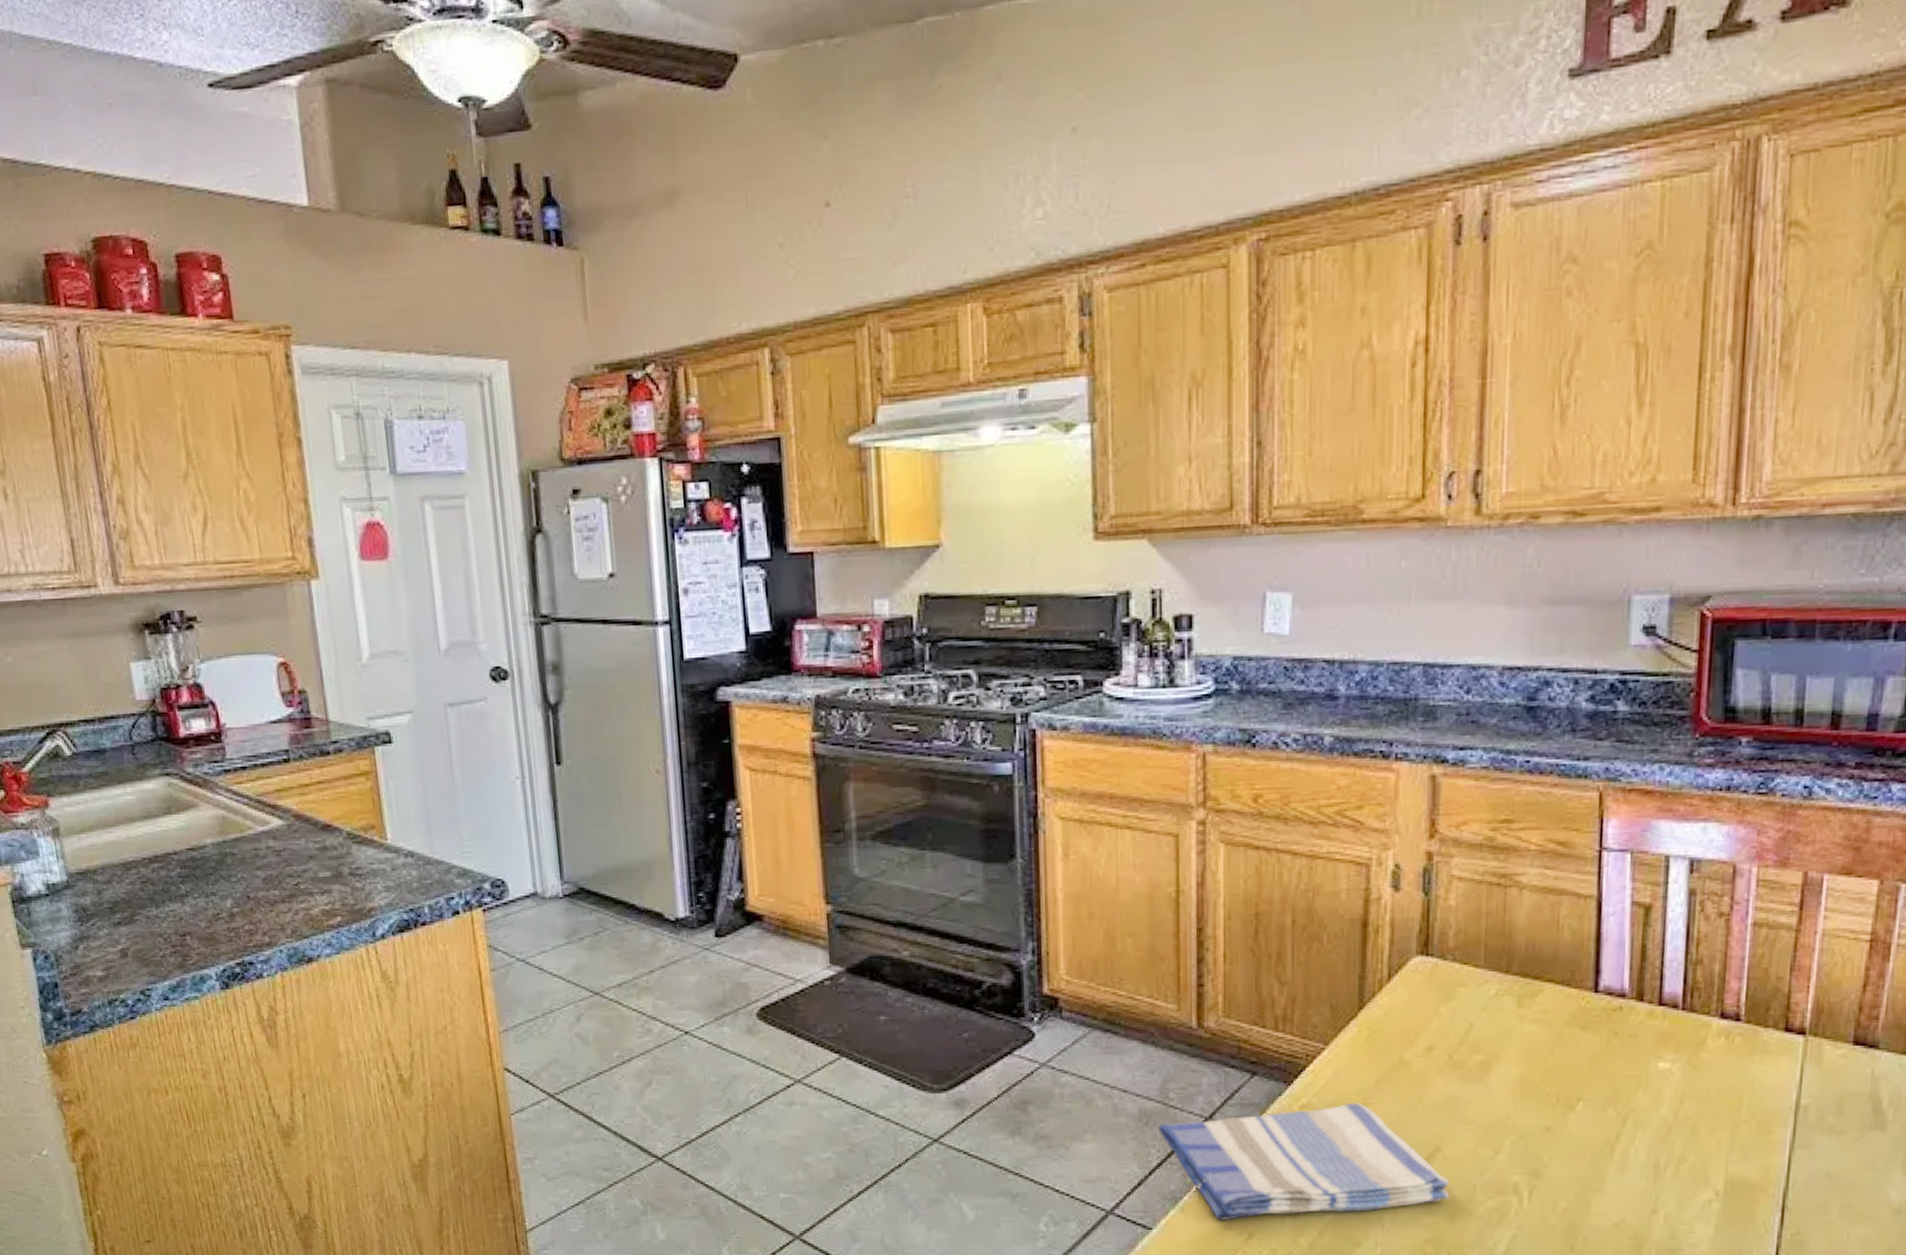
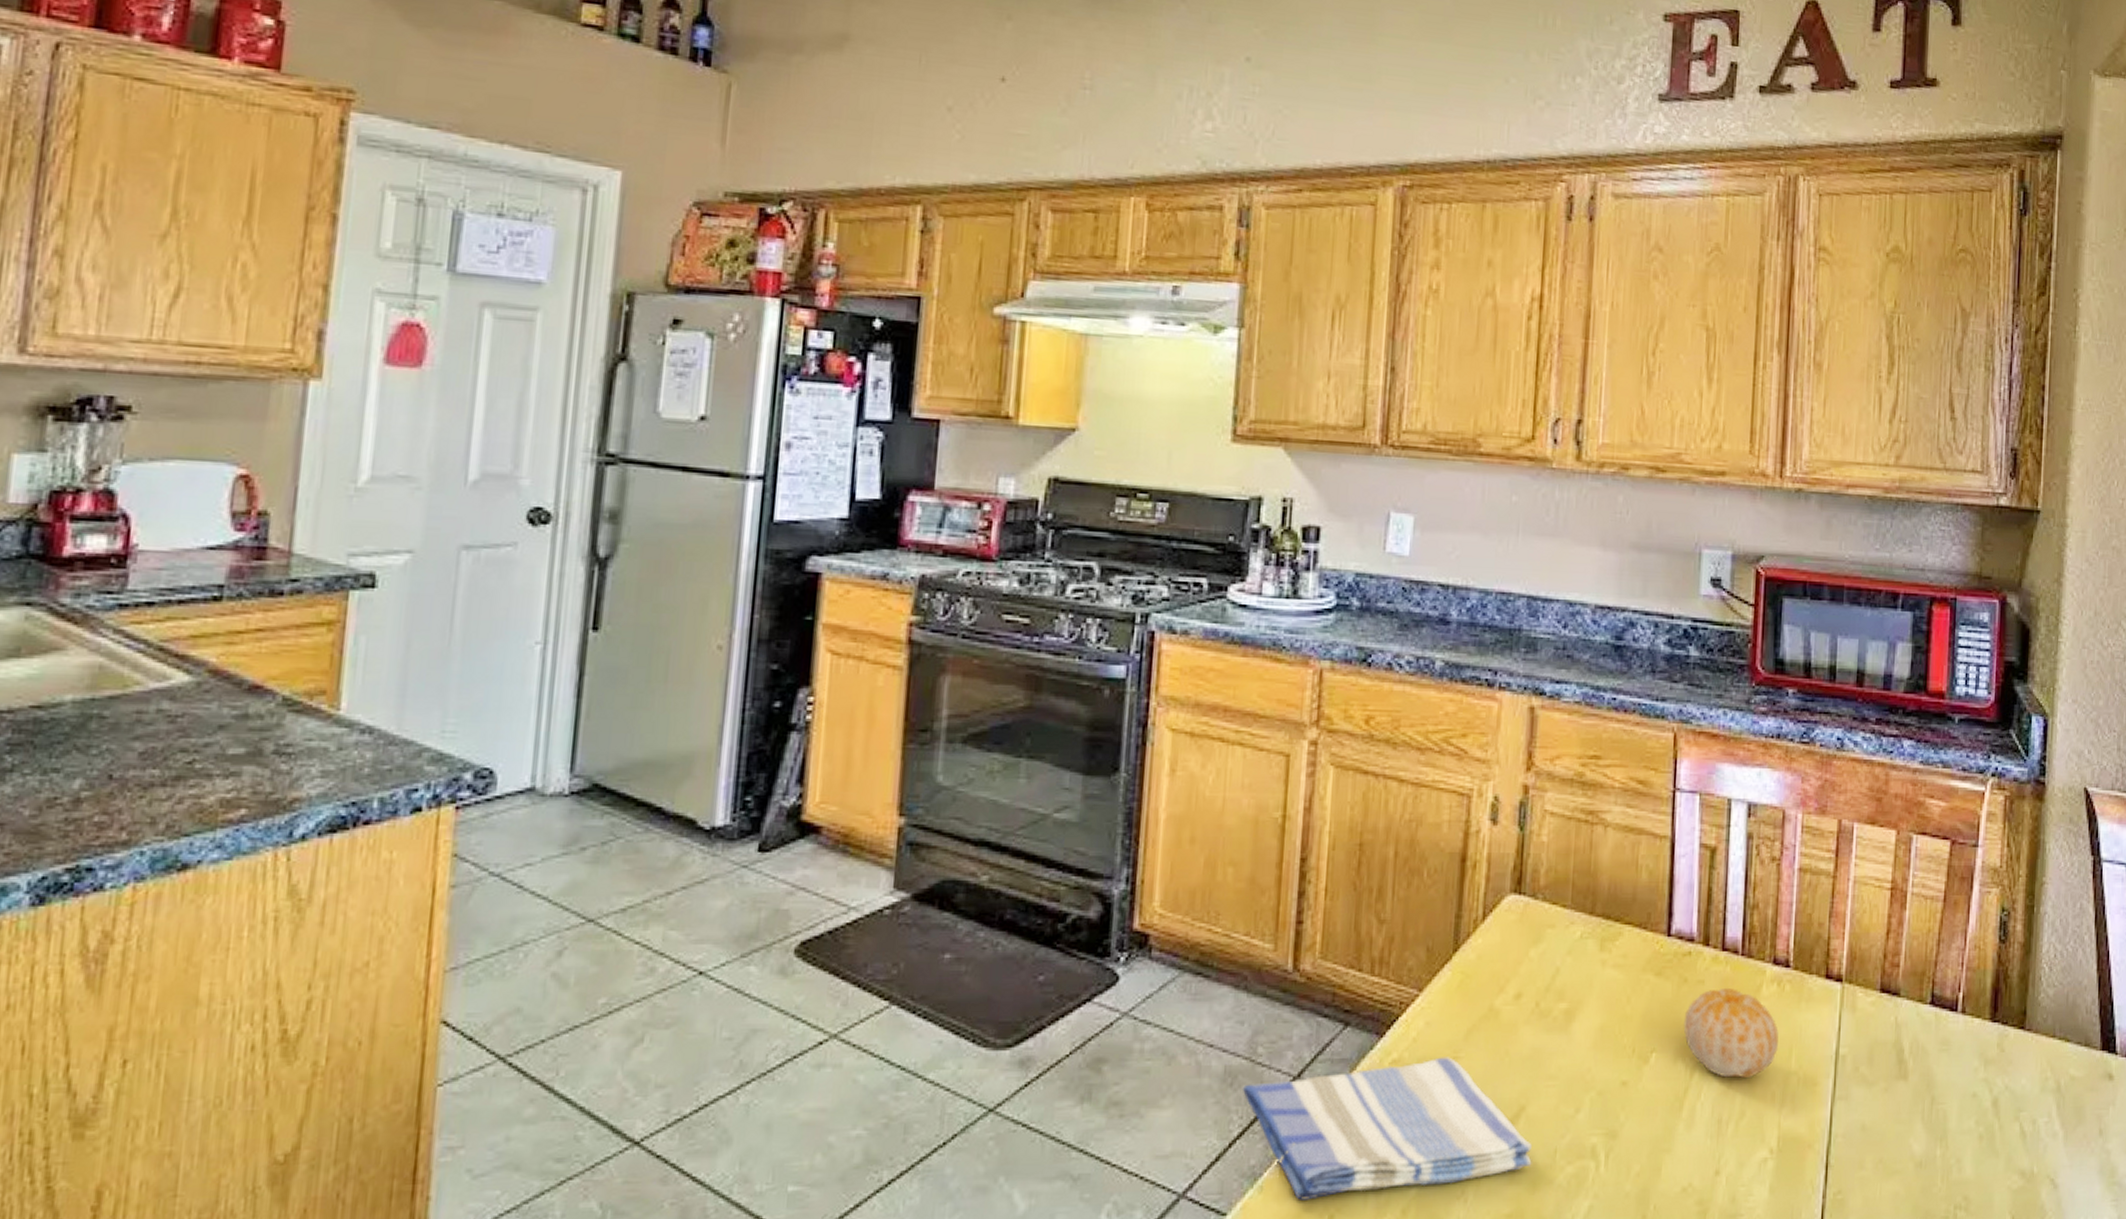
fruit: none [1614,1040,1727,1127] -> present [1683,987,1779,1079]

